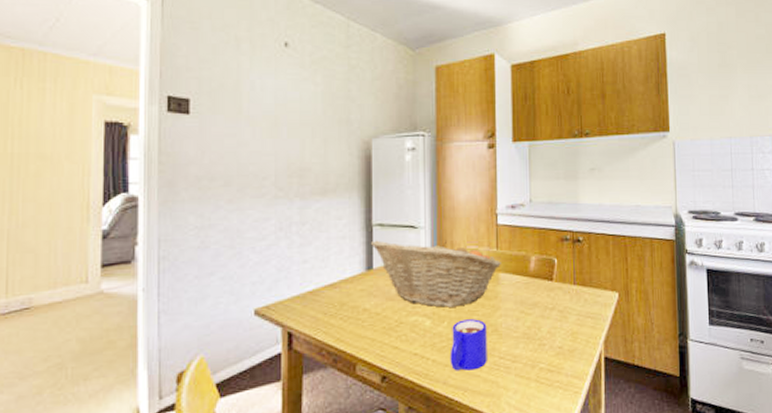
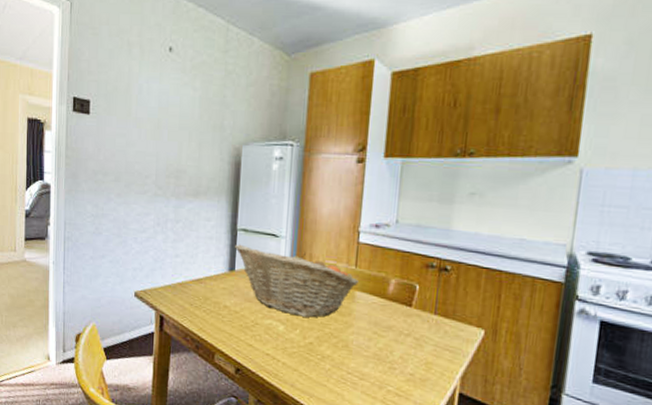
mug: present [450,319,487,371] -> none [299,330,338,380]

